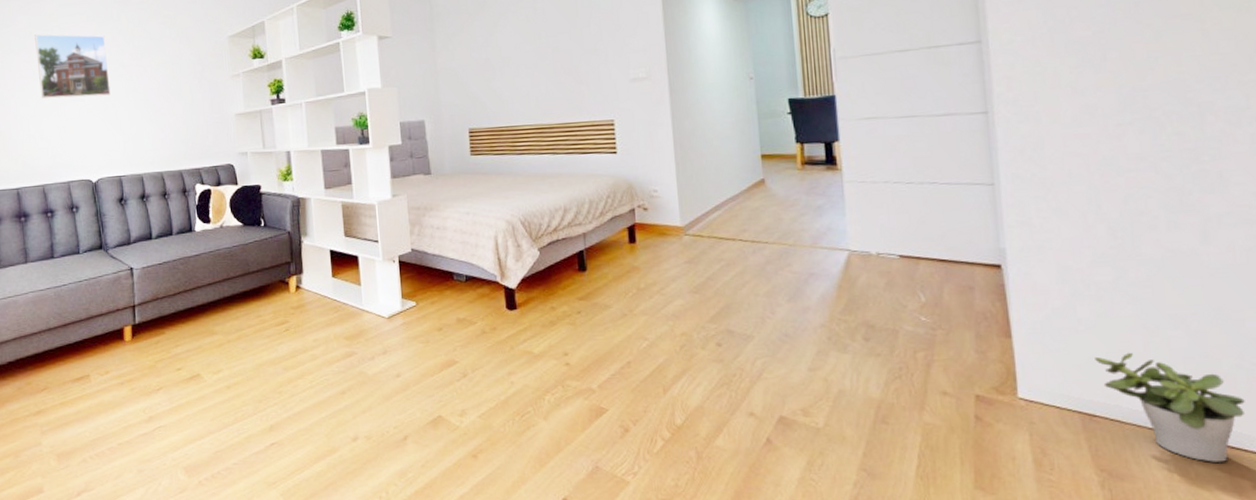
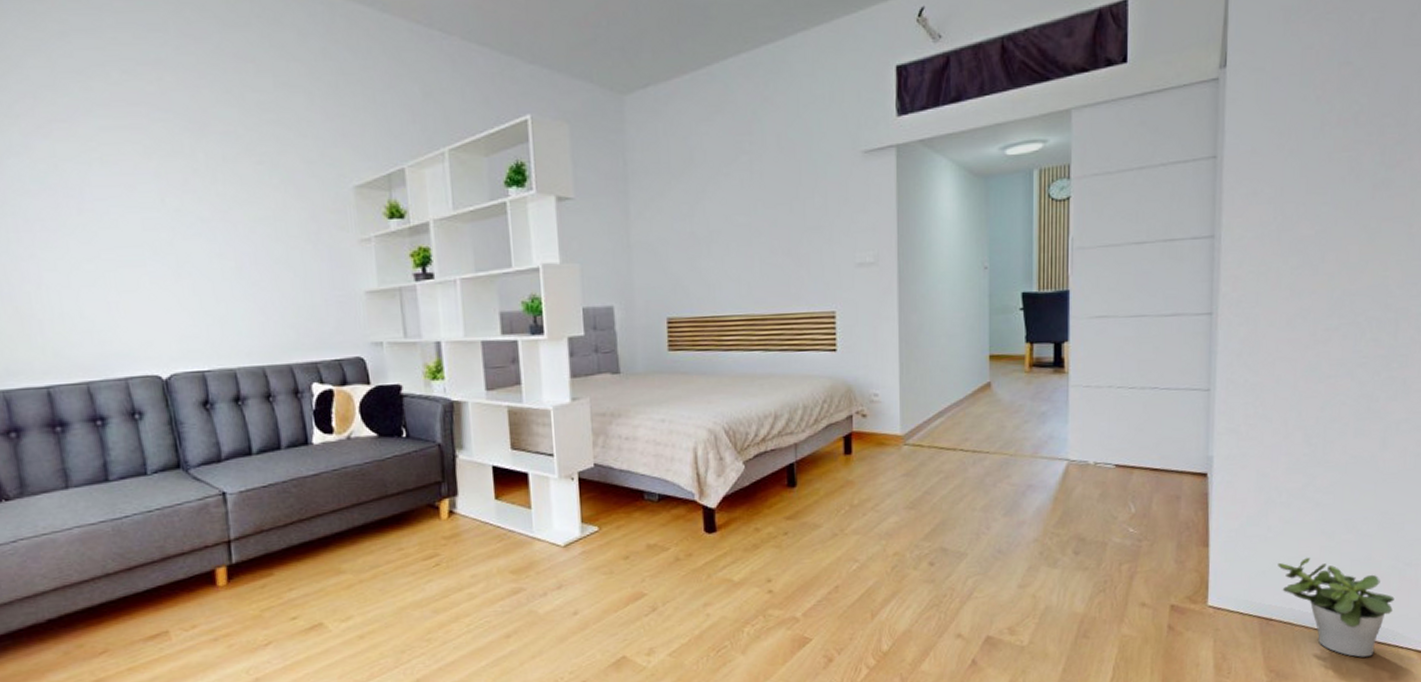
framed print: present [35,34,111,99] -> none [62,168,185,262]

